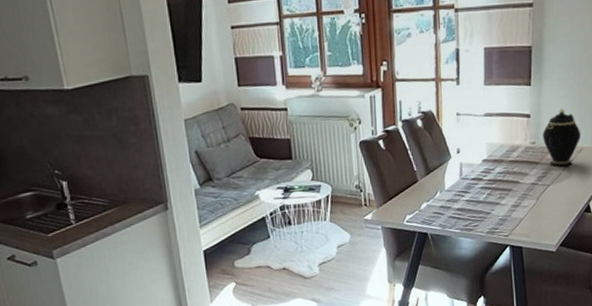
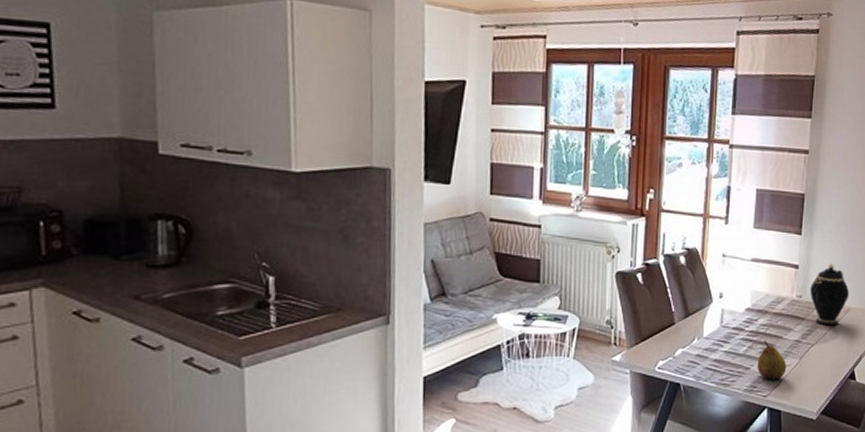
fruit: none [497,187,525,221] -> present [757,341,787,380]

